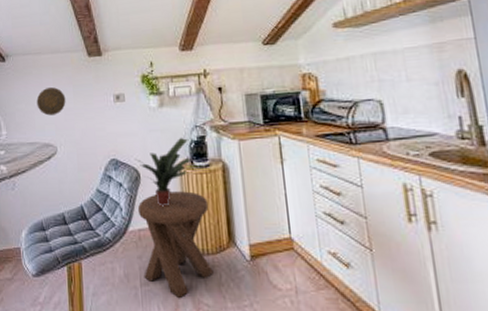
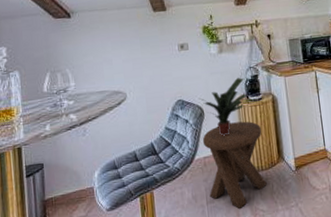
decorative plate: present [36,87,66,116] -> none [104,40,134,66]

